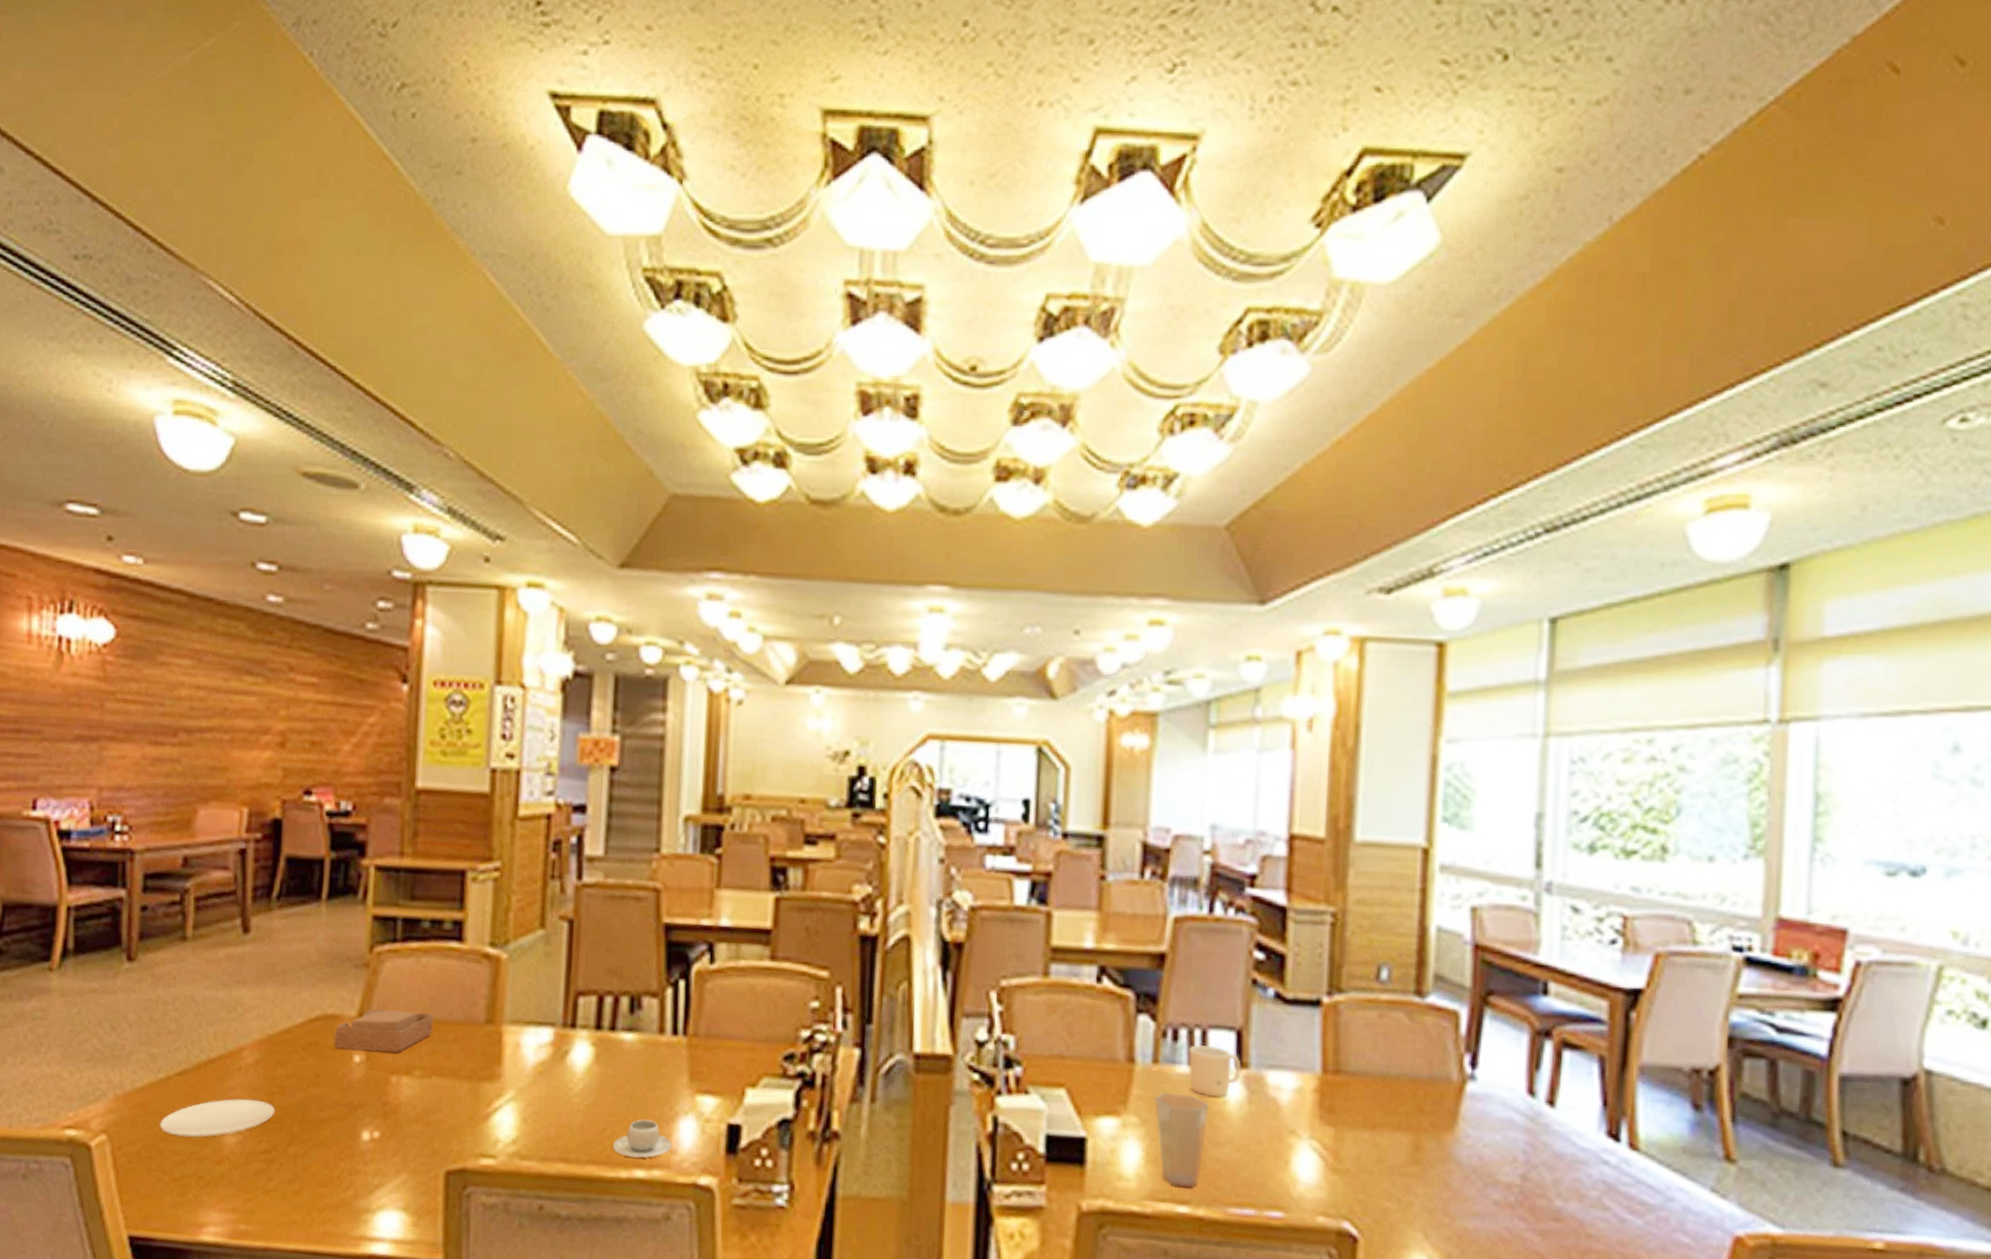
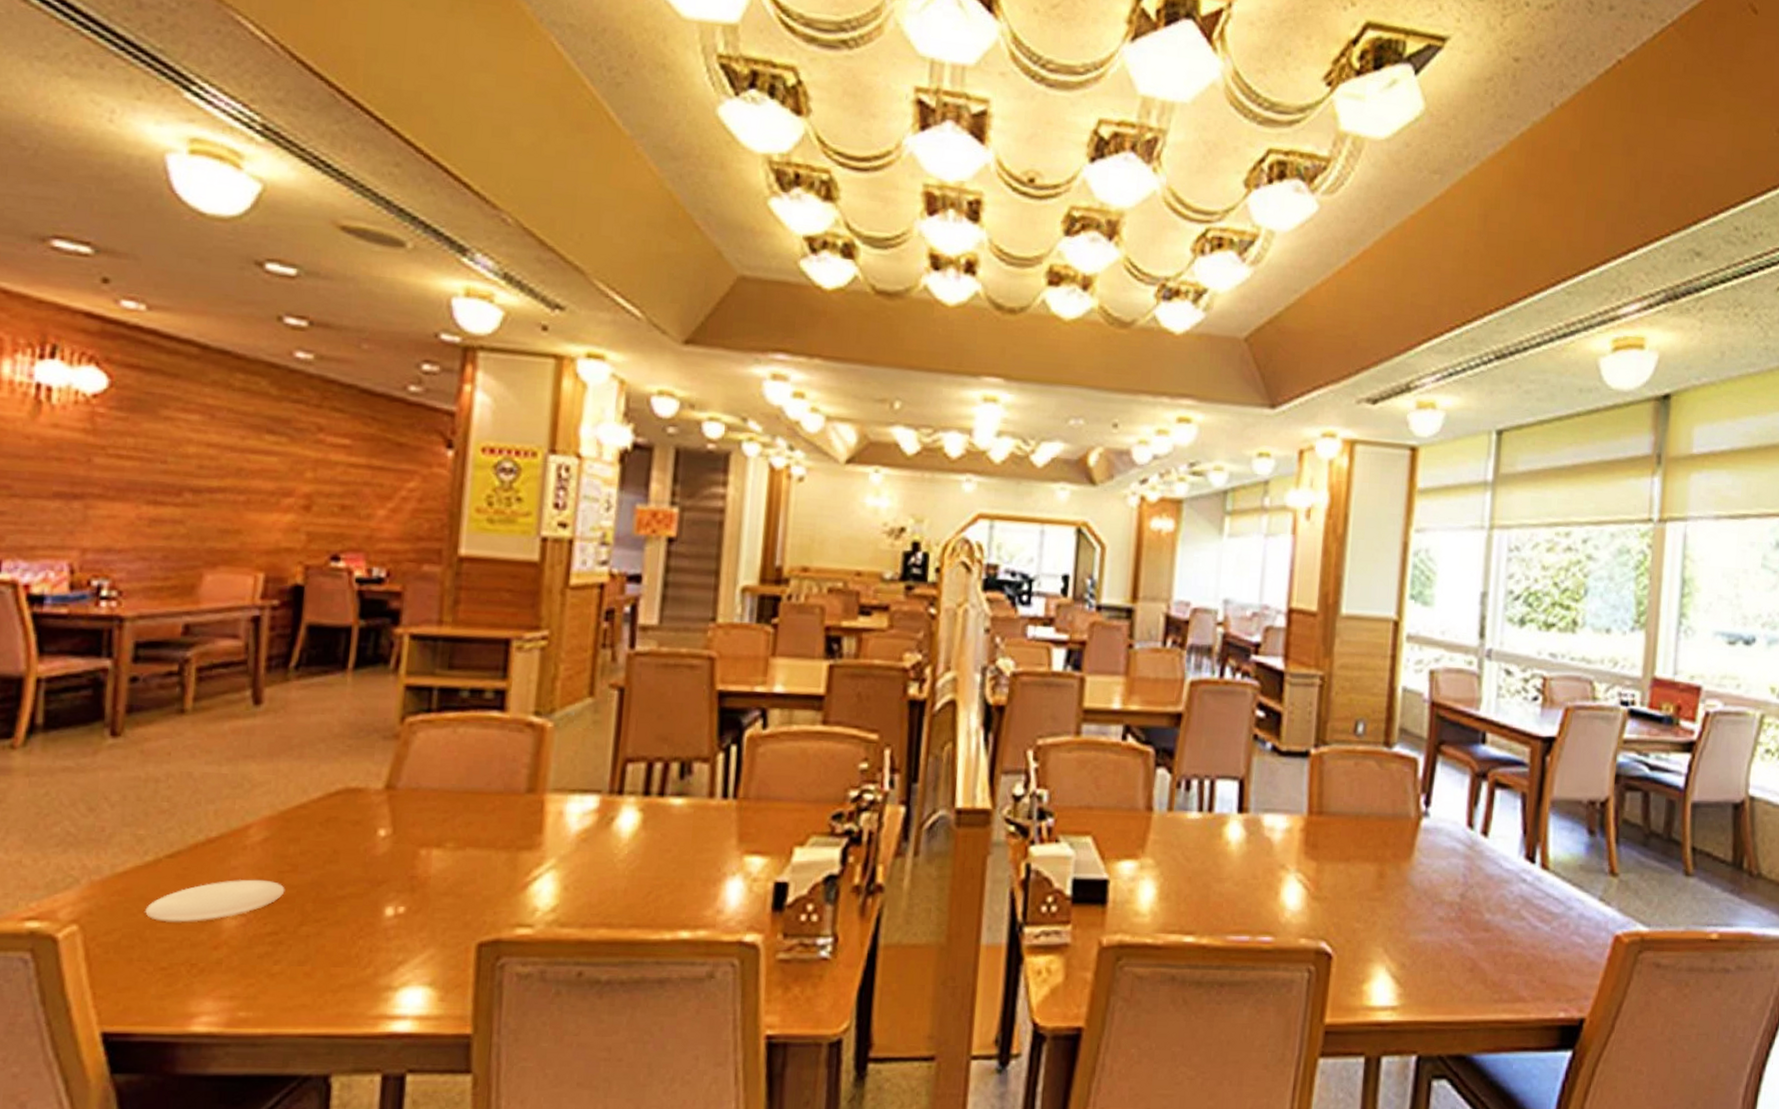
napkin holder: present [333,1009,434,1053] -> none [355,781,470,826]
teacup: present [612,1119,673,1158] -> none [657,881,719,920]
cup: present [1155,1092,1208,1187] -> none [1168,836,1214,920]
mug: present [1188,1045,1242,1097] -> none [1198,793,1243,839]

